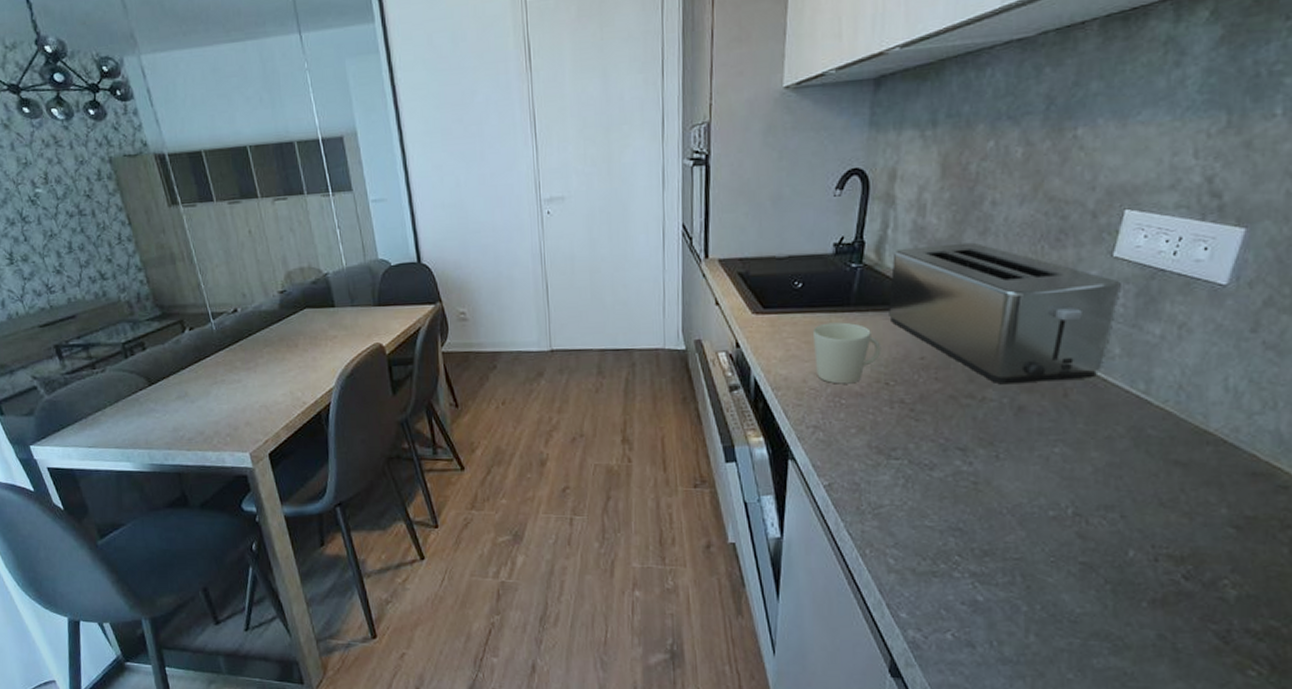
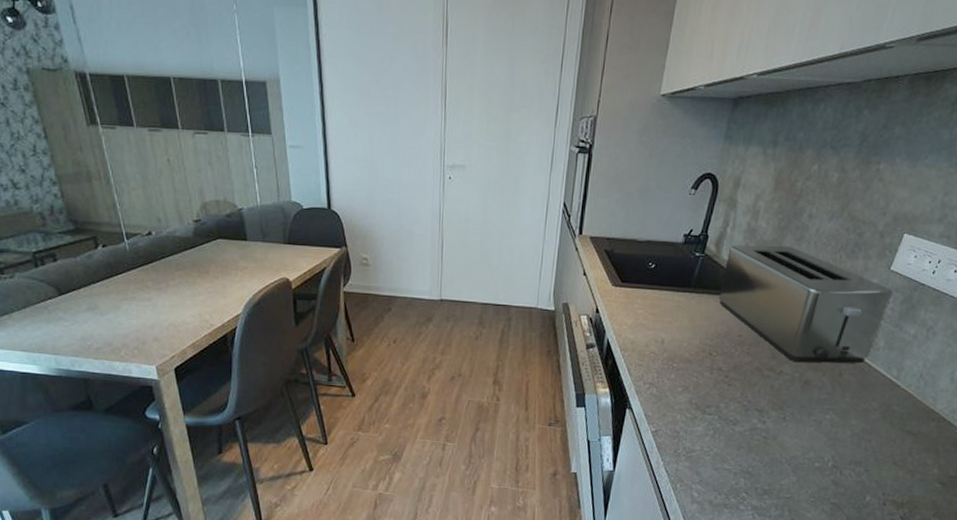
cup: present [812,322,882,384] -> none [657,299,710,351]

